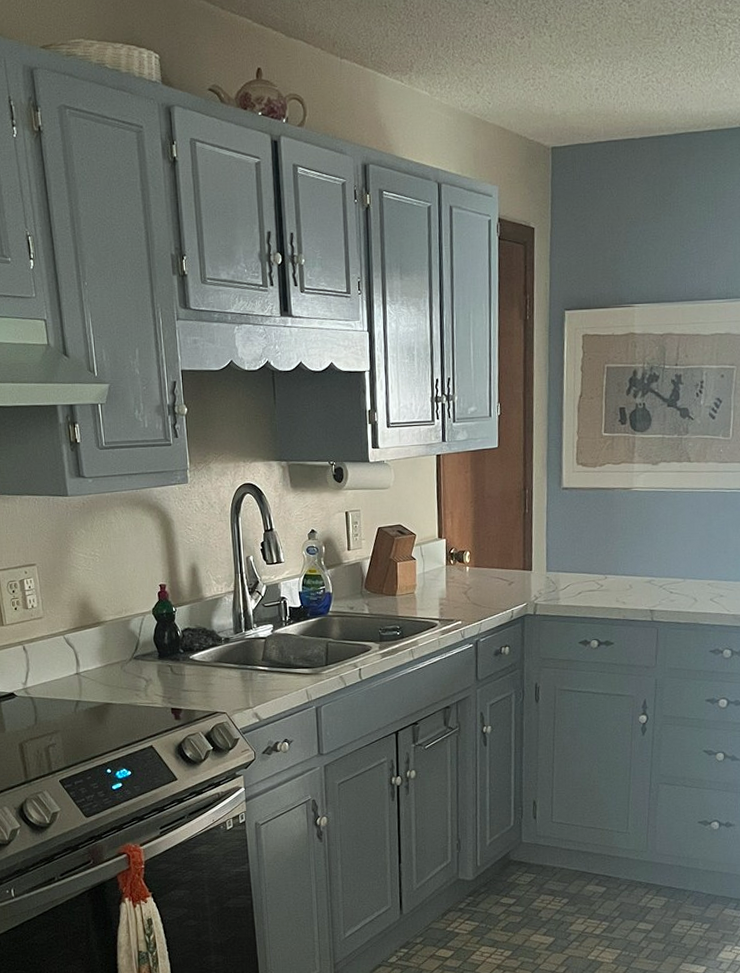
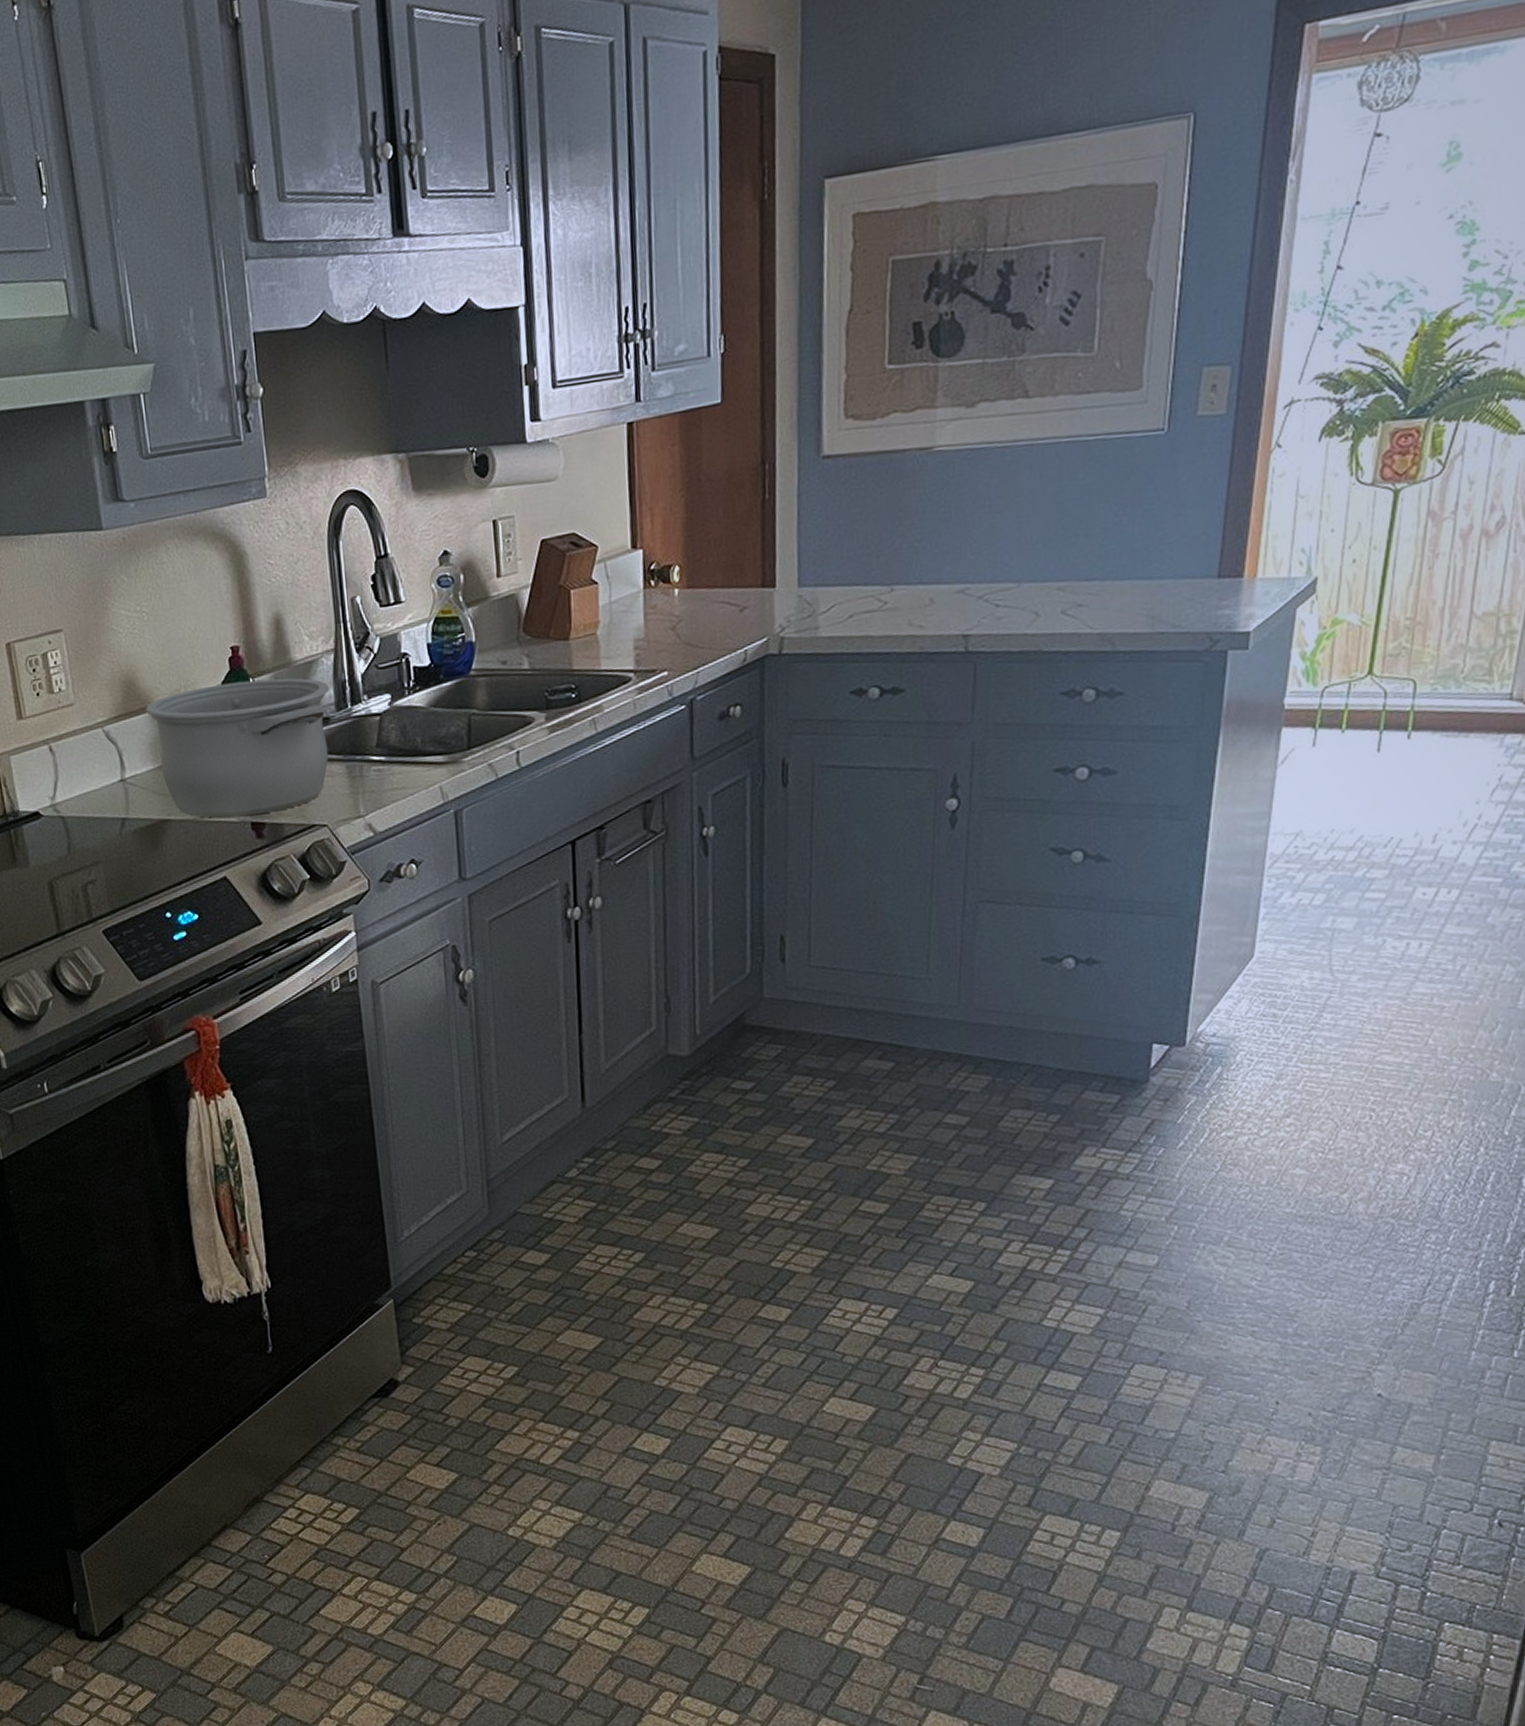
cooking pot: none [96,608,230,704] -> present [145,678,330,818]

